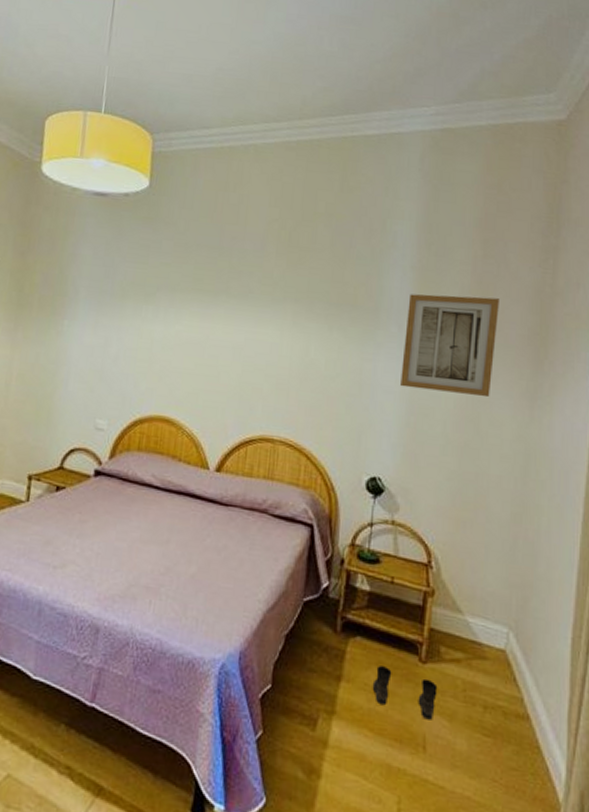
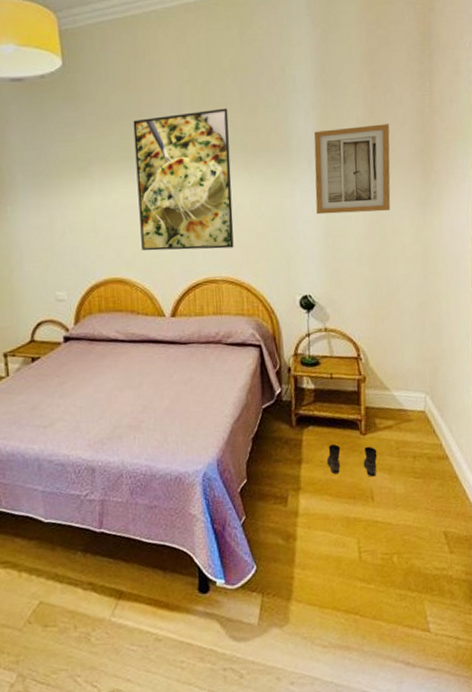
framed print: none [196,252,316,407] -> present [133,108,234,251]

